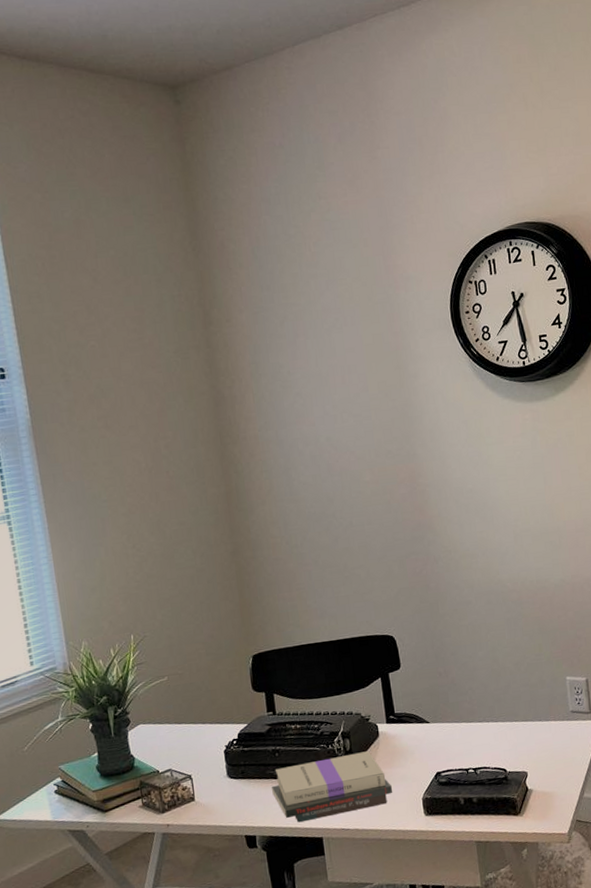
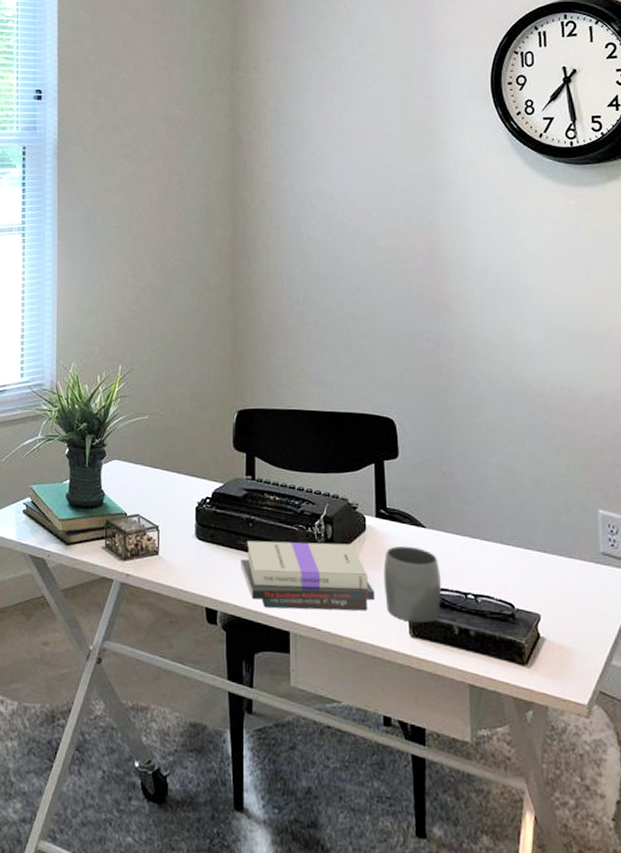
mug: none [397,741,448,804] -> present [383,545,442,624]

